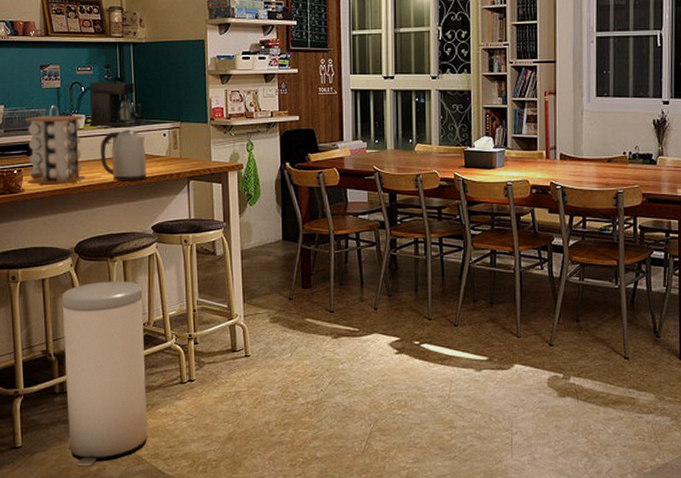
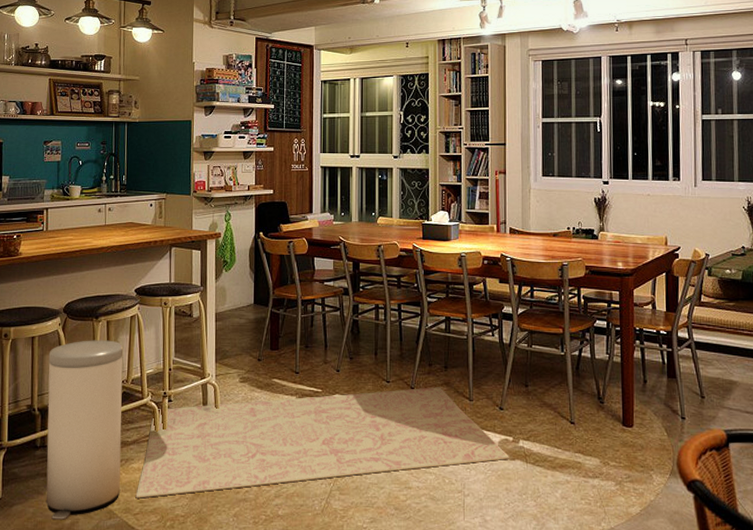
spice rack: present [24,105,86,186] -> none [25,177,79,250]
coffee maker: present [89,80,143,128] -> none [84,155,133,198]
kettle: present [100,129,146,182] -> none [92,199,134,247]
rug: none [164,324,559,444] -> present [135,387,509,499]

